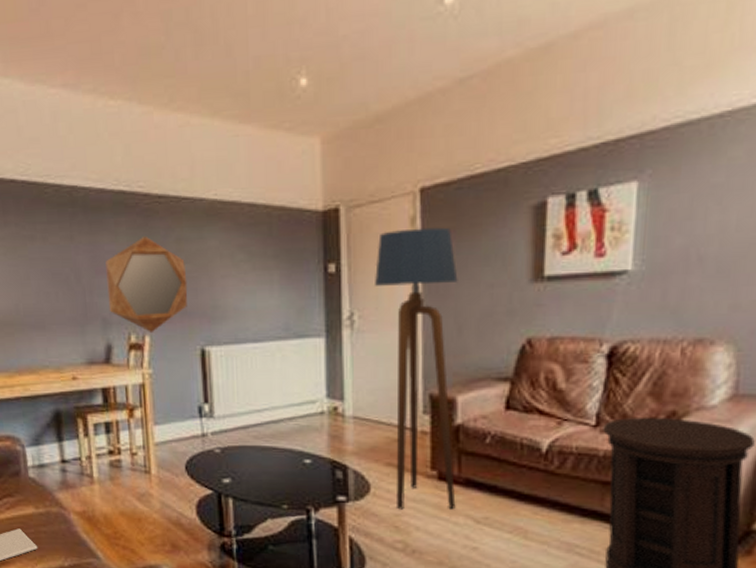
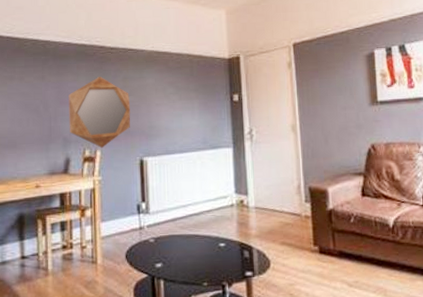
floor lamp: present [375,227,458,510] -> none [266,69,334,280]

